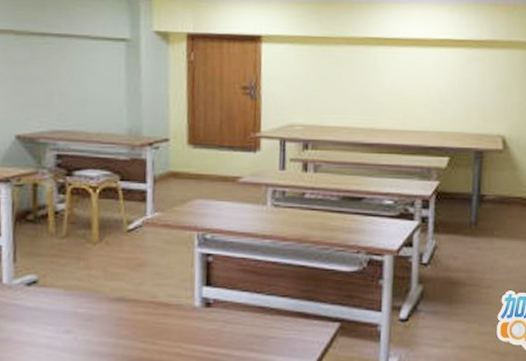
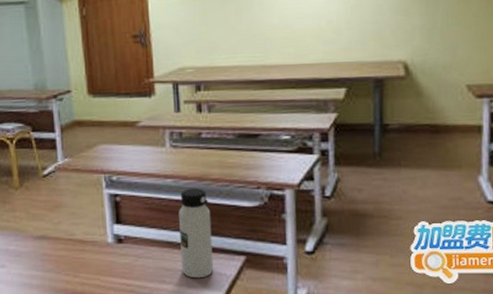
water bottle: none [272,251,308,346] -> present [179,188,214,278]

